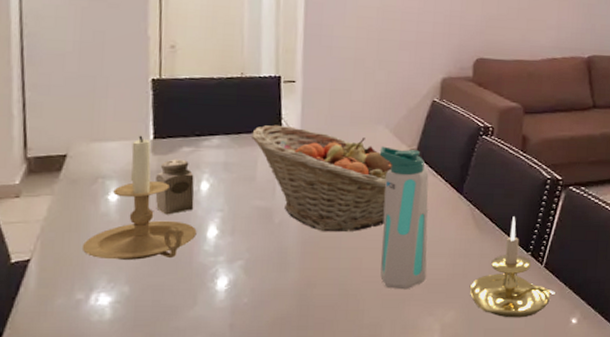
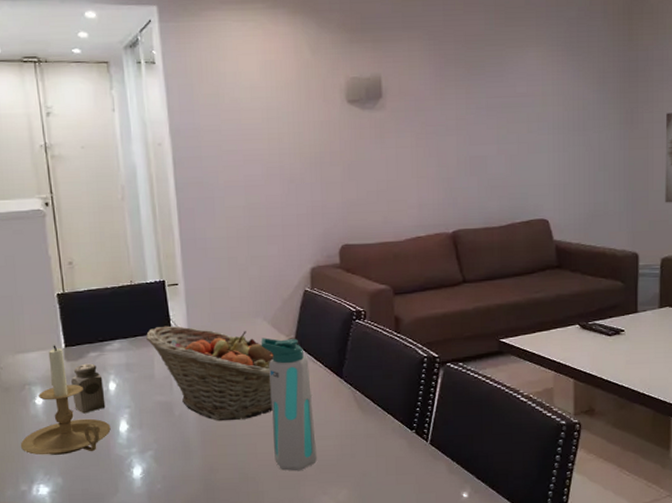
candle holder: present [469,216,555,318] -> none [359,396,443,494]

